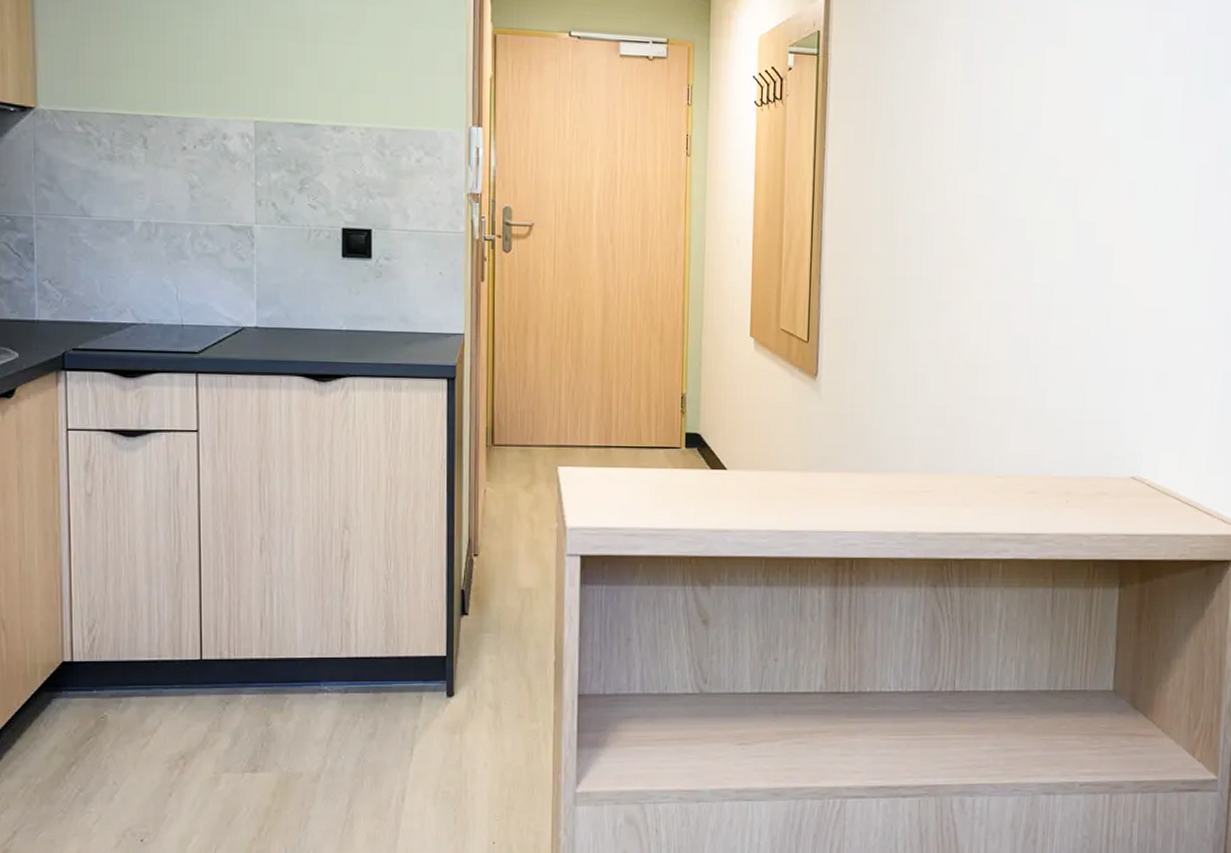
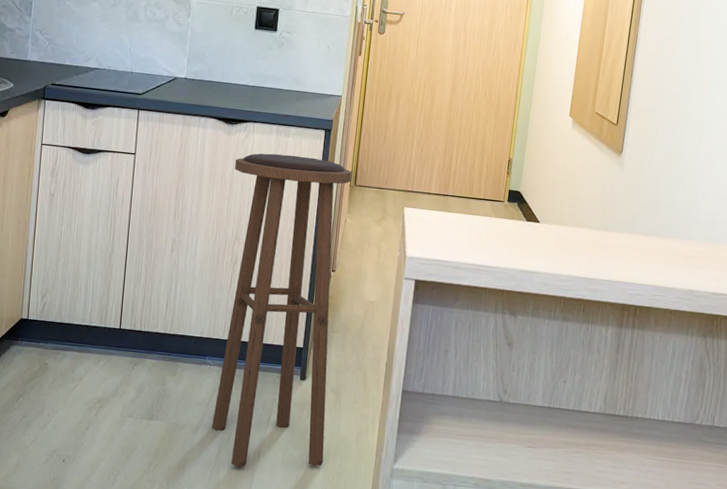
stool: none [334,414,488,817] -> present [212,153,352,467]

